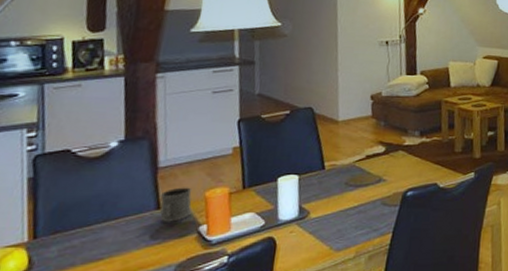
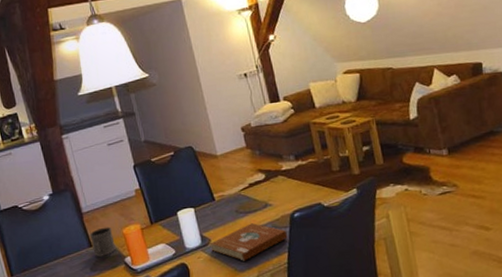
book: none [308,198,396,239] -> present [210,223,288,261]

